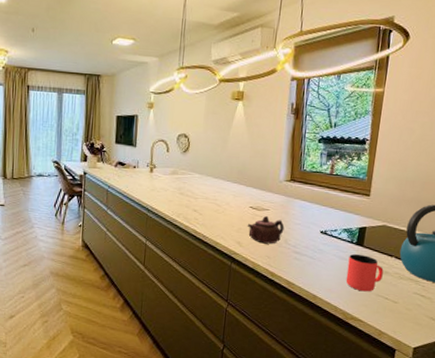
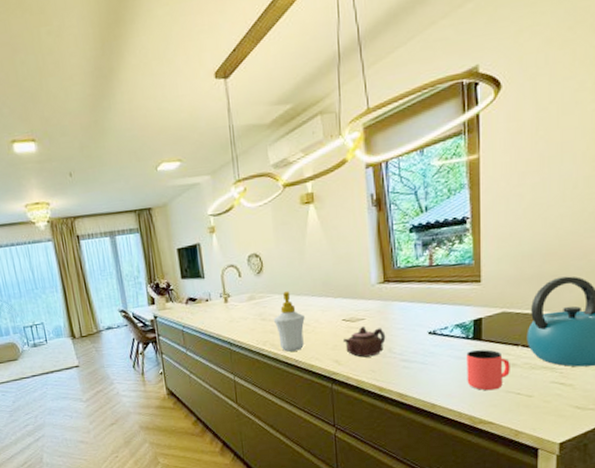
soap bottle: none [190,172,218,227] -> present [273,291,305,352]

